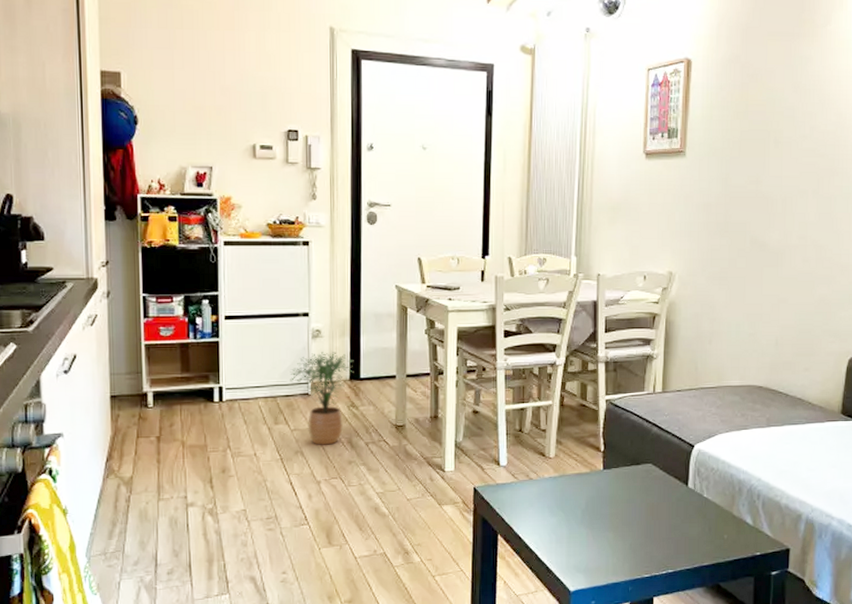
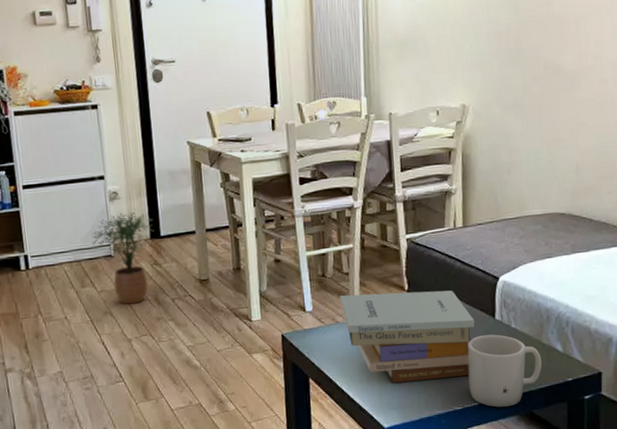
books: none [534,451,668,545] -> present [339,290,475,383]
mug: none [658,503,731,578] -> present [467,334,542,408]

